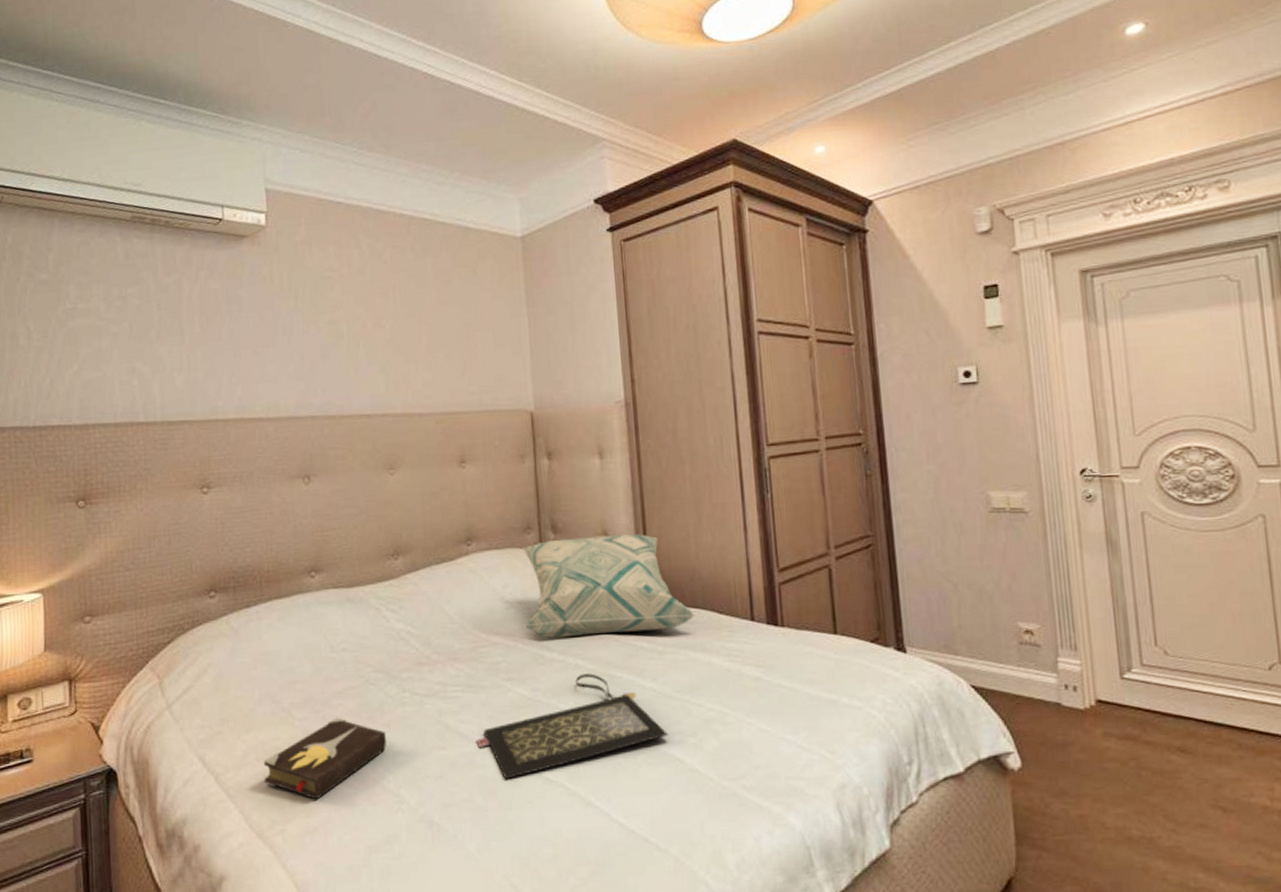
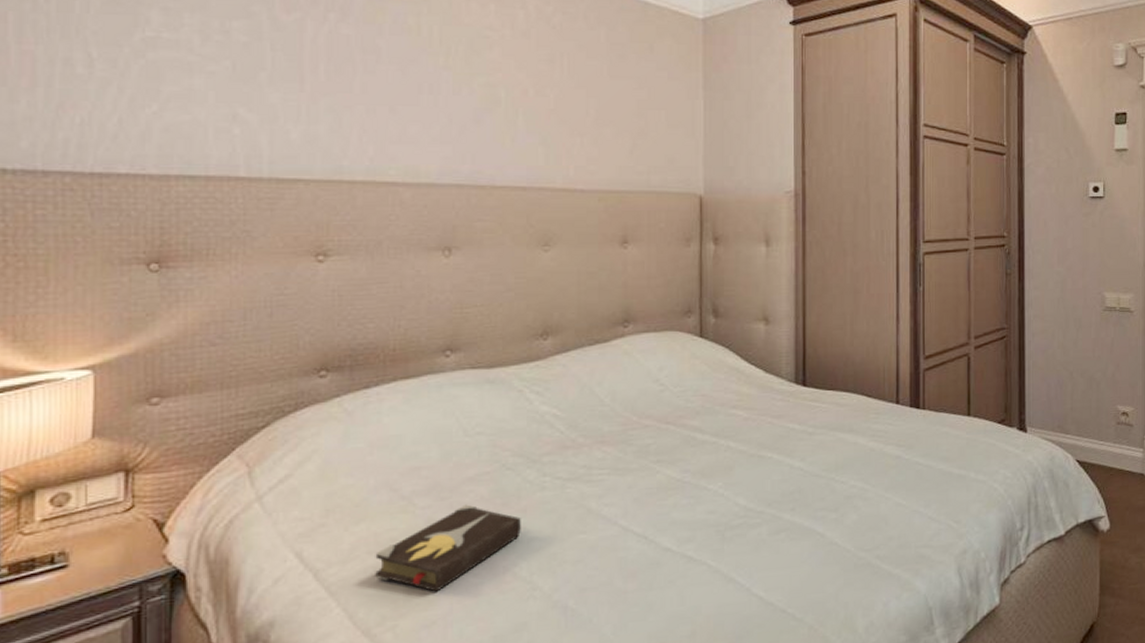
clutch bag: present [476,673,669,780] -> none [619,454,813,561]
decorative pillow: present [521,533,696,638] -> none [676,320,846,421]

